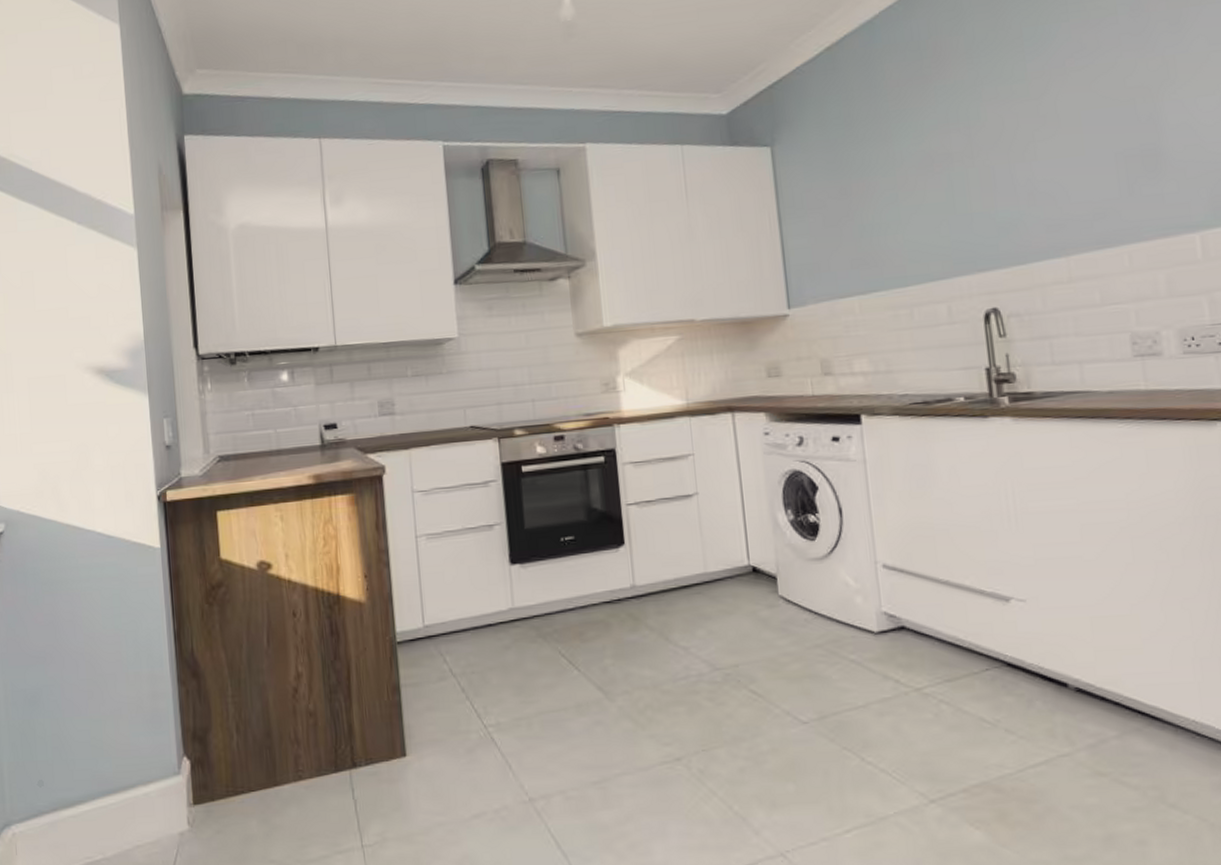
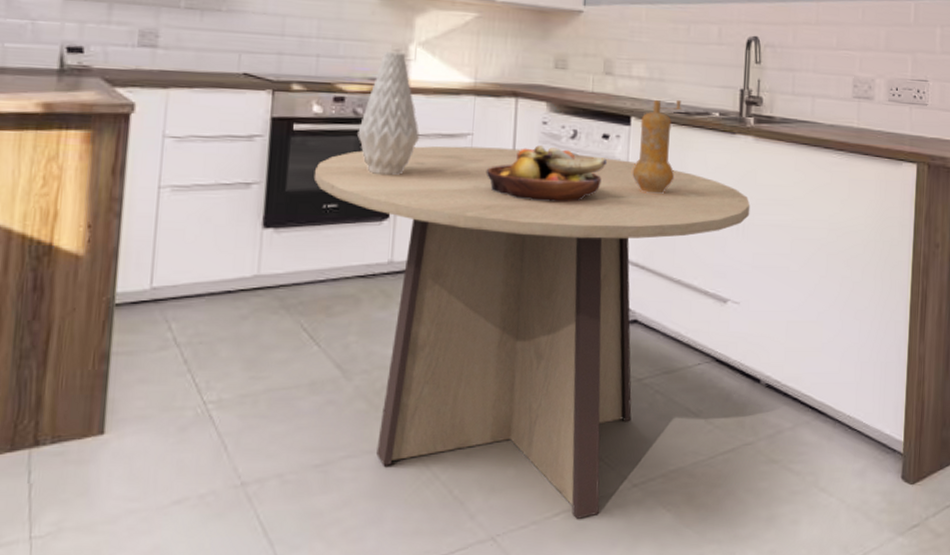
dining table: none [547,460,1022,836] -> present [313,146,750,519]
vase: none [581,386,641,505] -> present [357,52,419,176]
fruit bowl: none [713,457,841,514] -> present [486,145,607,203]
pepper mill: none [871,390,923,493] -> present [631,100,682,195]

